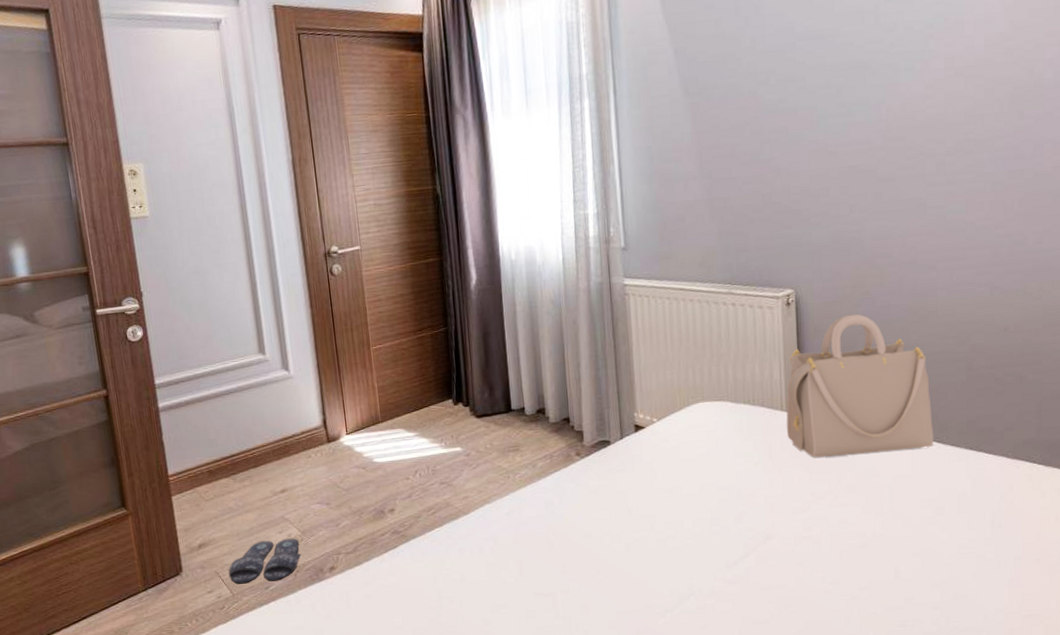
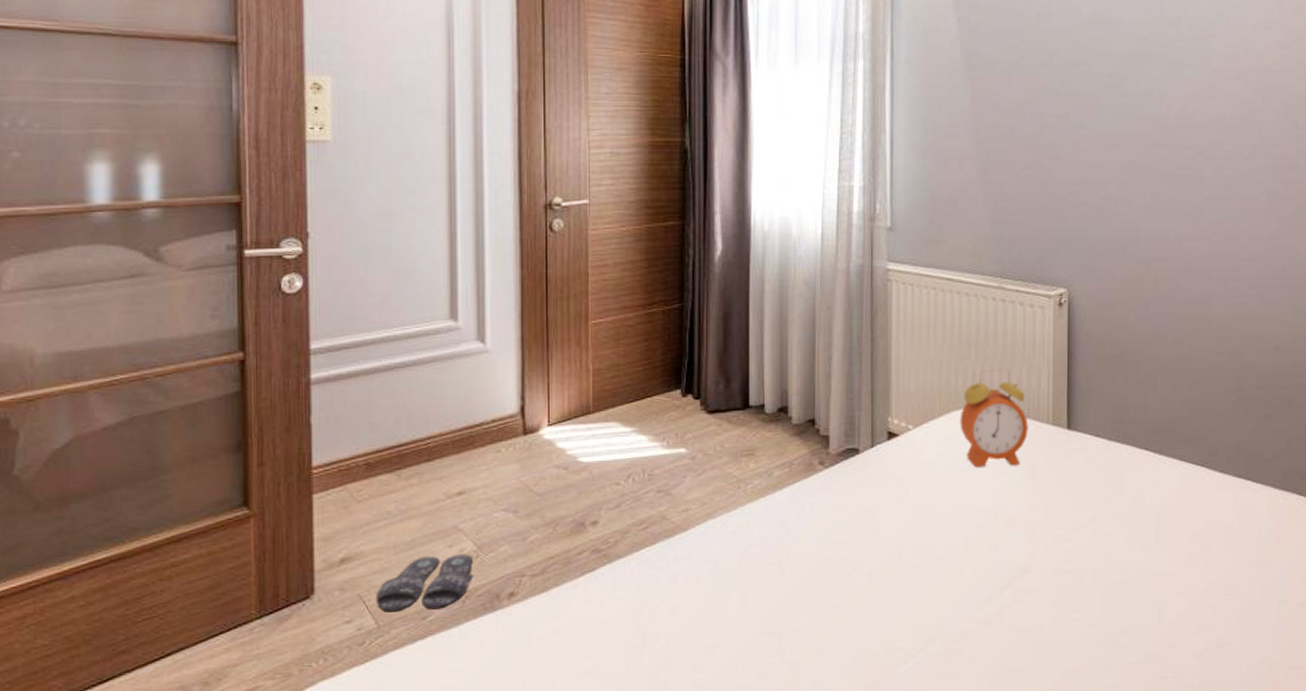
alarm clock: none [699,365,764,451] -> present [960,370,1028,467]
handbag: present [786,314,934,458] -> none [1051,320,1203,479]

